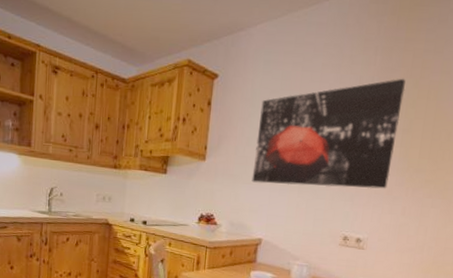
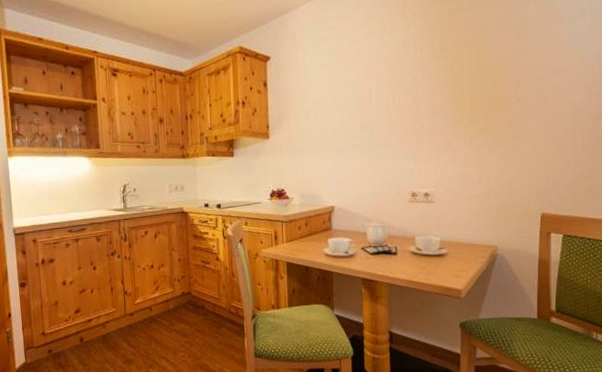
wall art: present [252,78,406,189] -> none [315,37,447,153]

